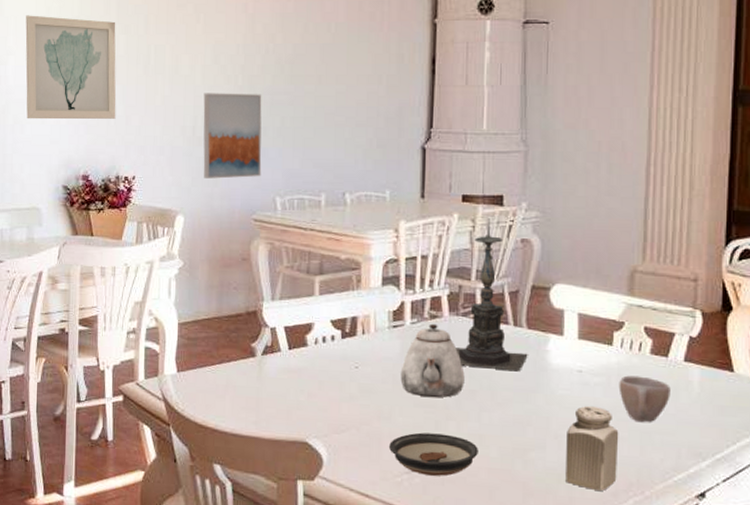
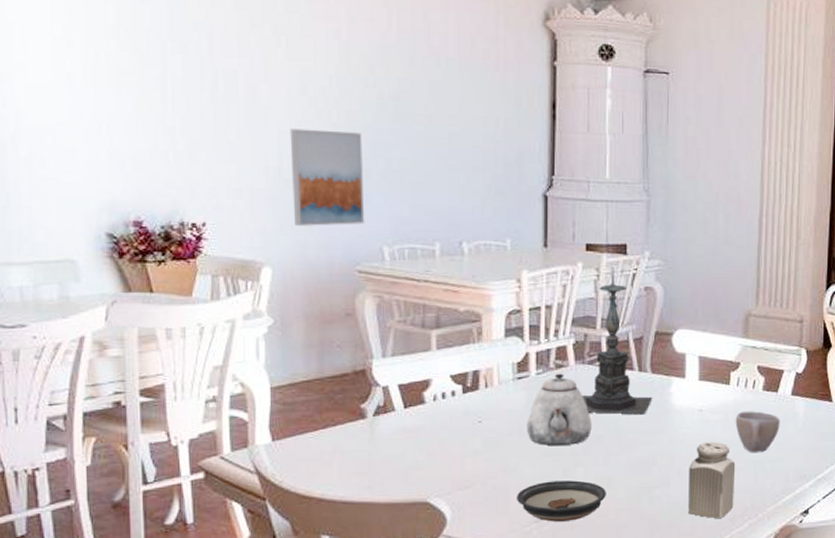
wall art: present [25,15,116,120] -> none [38,21,176,155]

